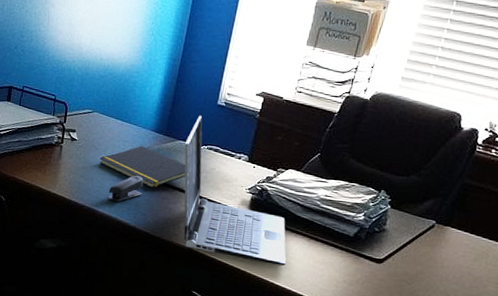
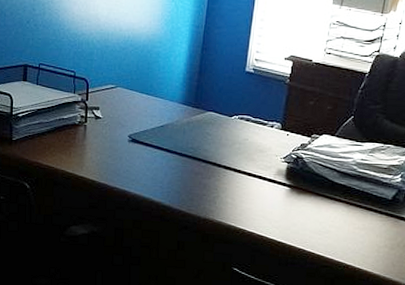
notepad: present [100,145,186,188] -> none [127,119,219,164]
stapler: present [107,176,144,202] -> none [138,152,175,180]
laptop computer: present [183,116,286,266] -> none [214,85,326,235]

